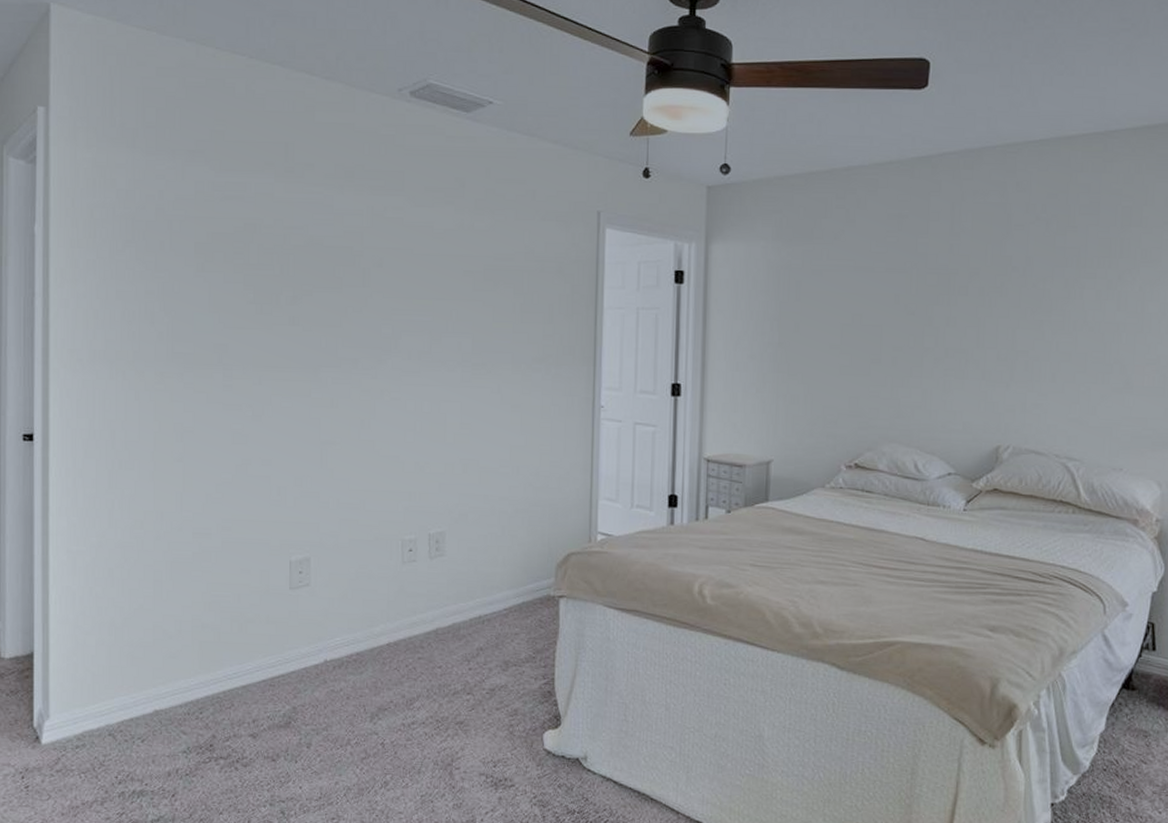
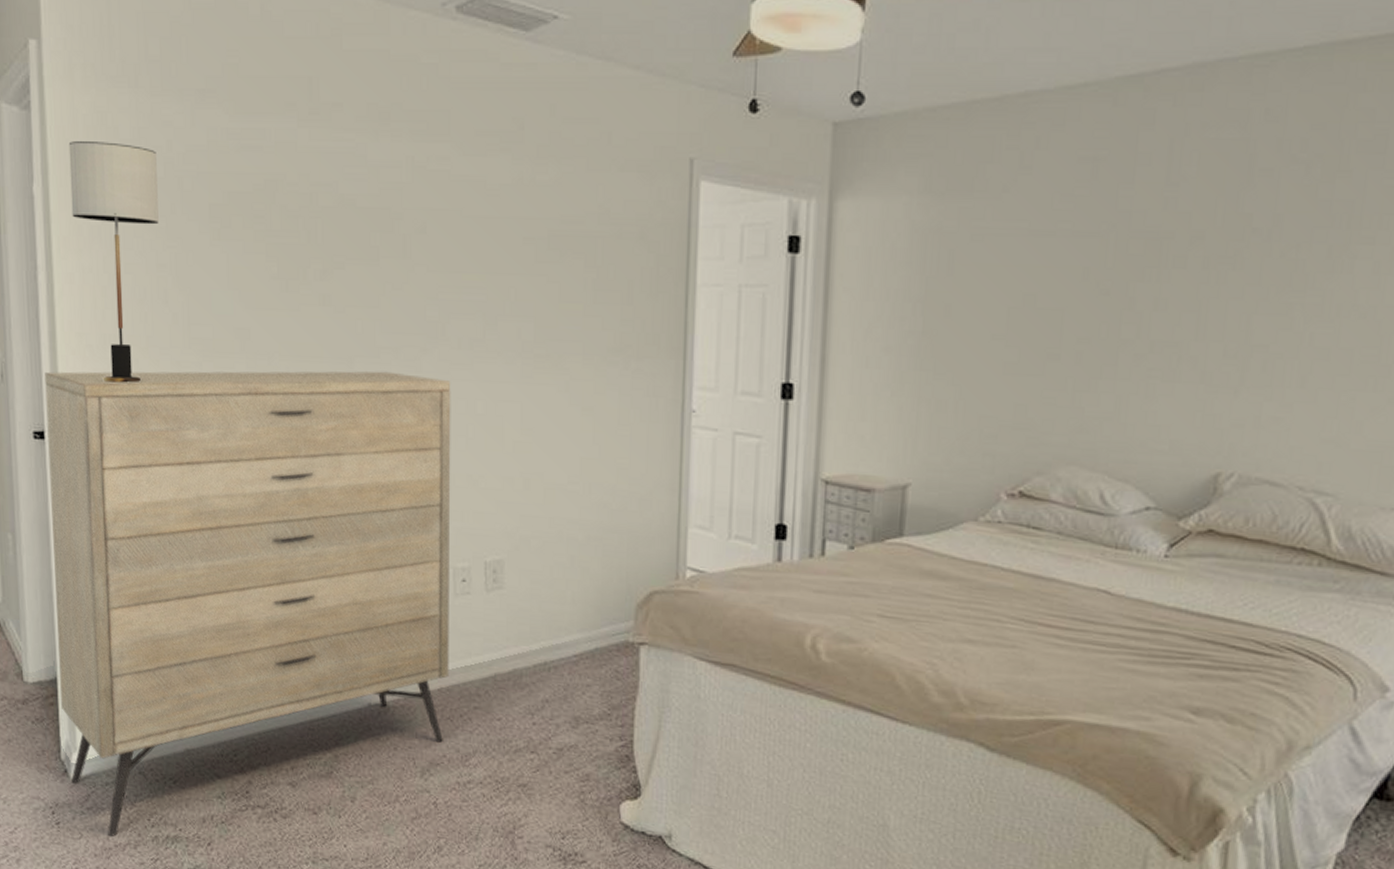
dresser: none [35,378,402,796] -> present [45,371,451,837]
table lamp: none [69,190,149,392] -> present [68,141,159,384]

